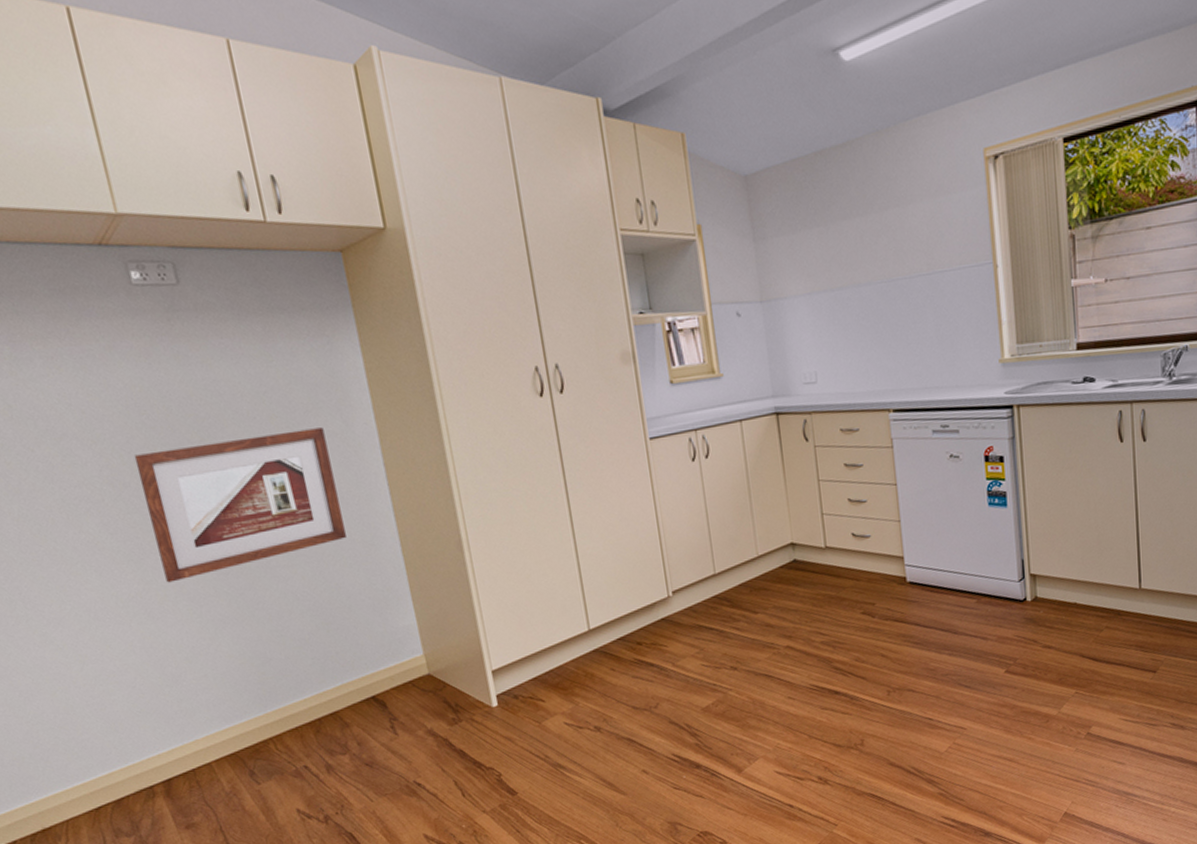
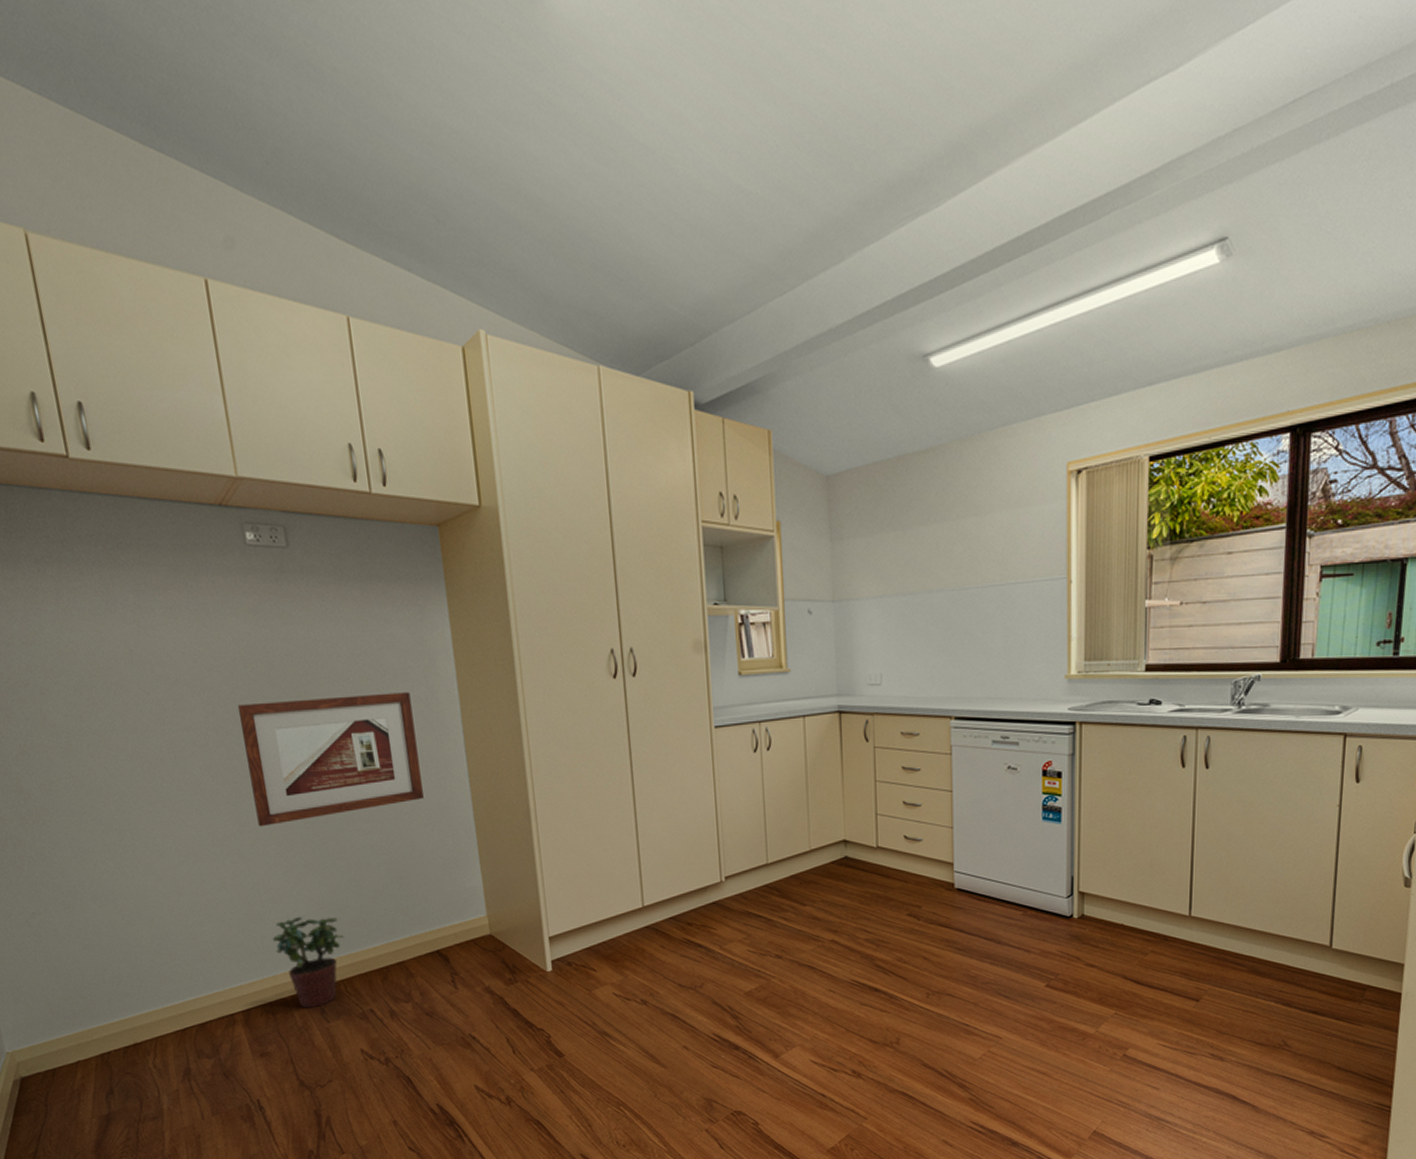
potted plant: none [190,671,270,772] -> present [272,916,344,1008]

